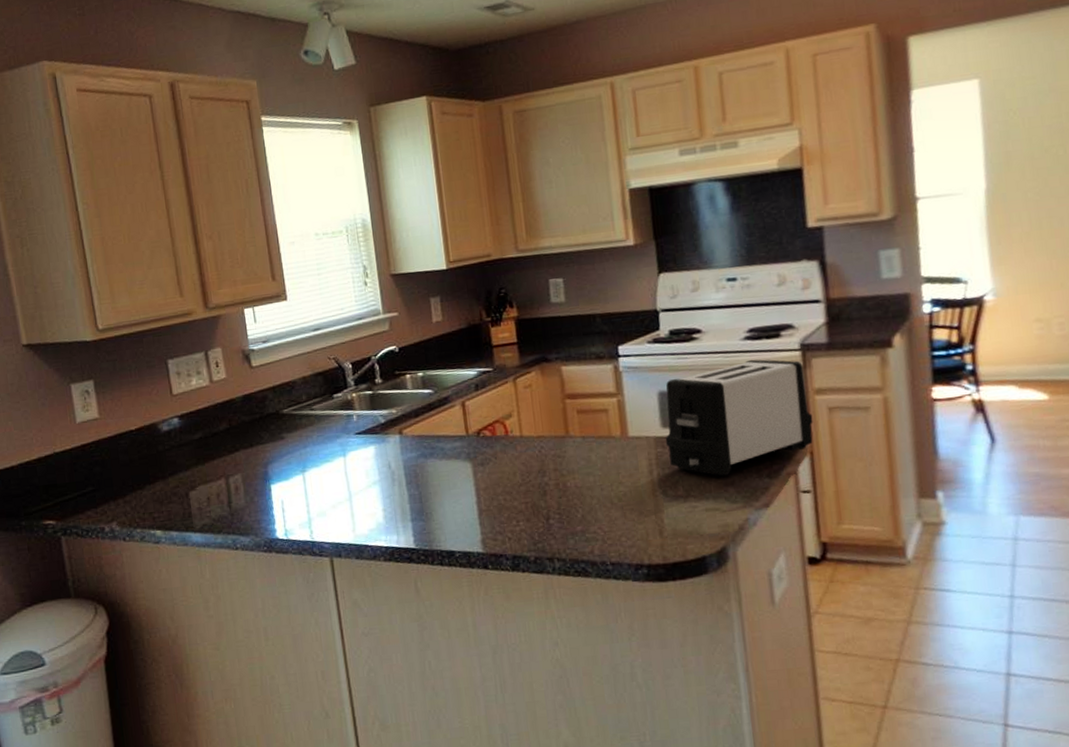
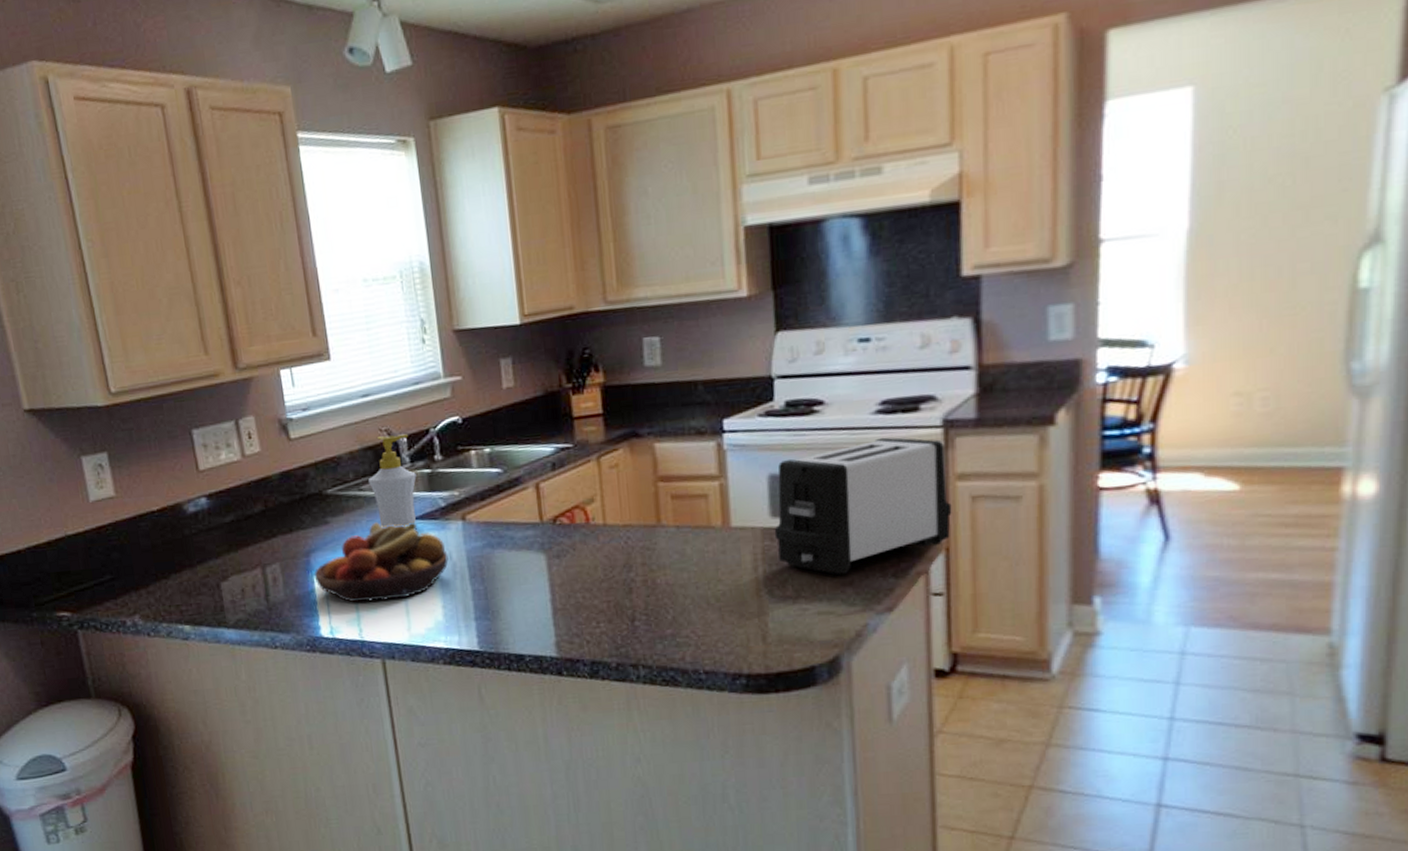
fruit bowl: none [271,437,388,508] -> present [313,522,449,603]
soap bottle: none [319,361,360,441] -> present [368,434,417,527]

